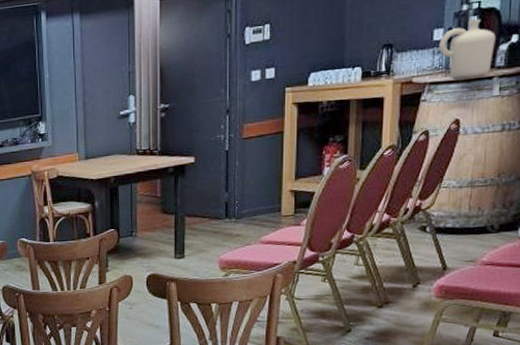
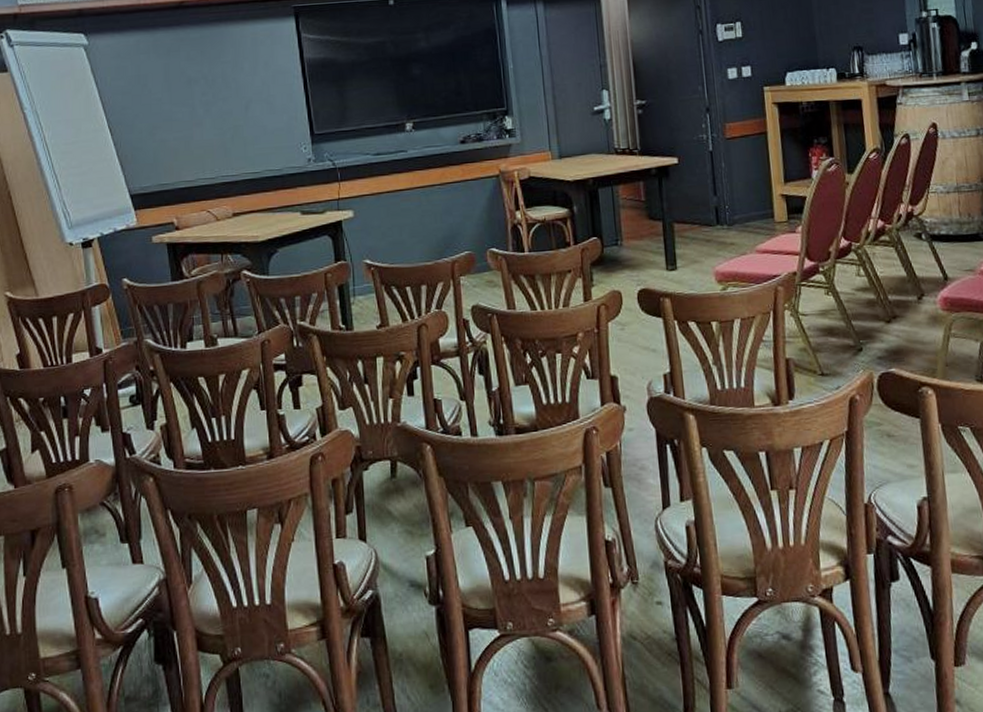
water jug: present [439,19,496,81] -> none [906,26,957,85]

